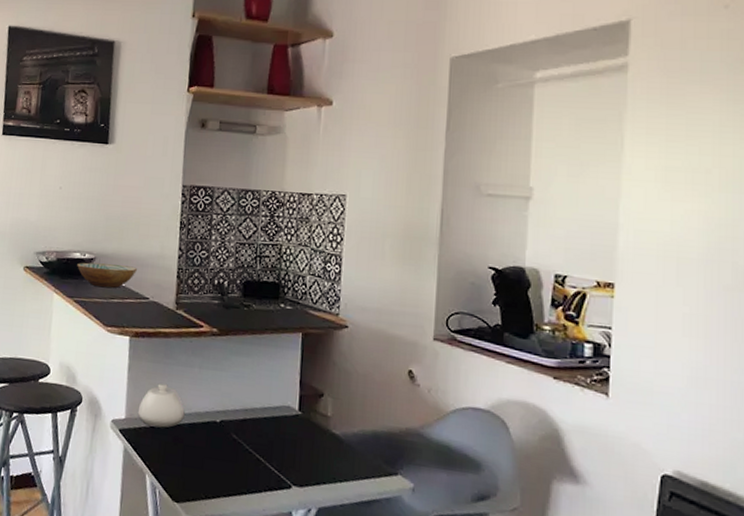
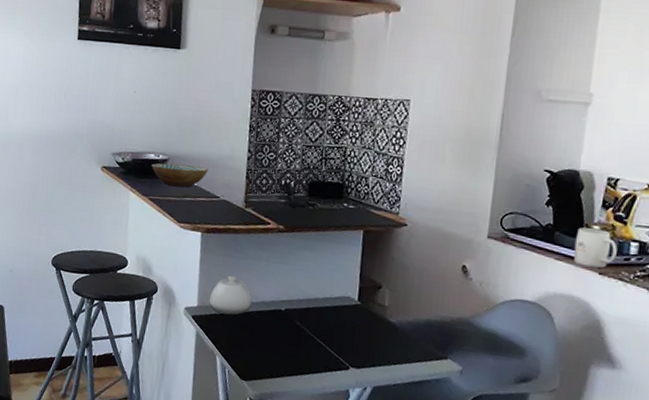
mug: none [525,328,571,372] -> present [573,227,618,268]

